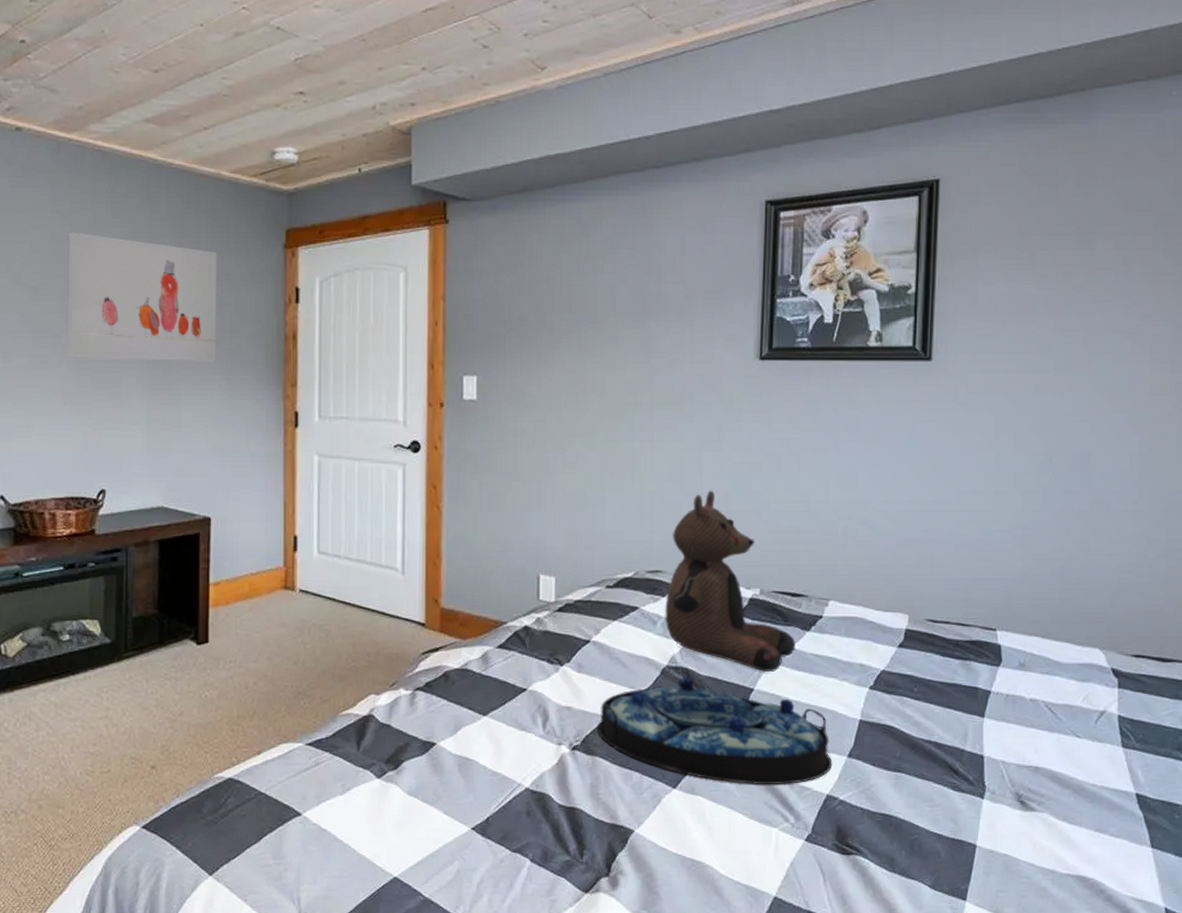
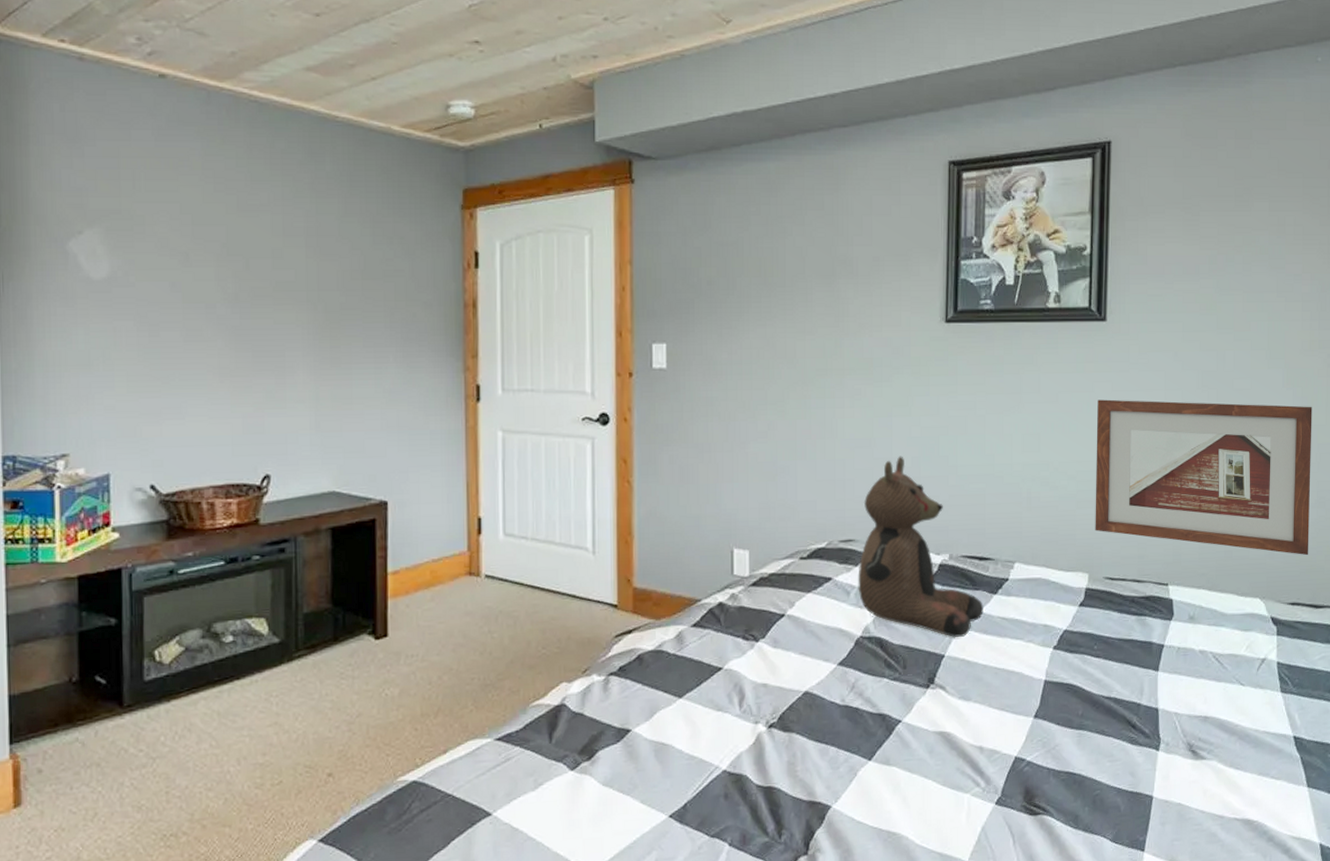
wall art: present [67,232,217,362] -> none [222,191,390,333]
serving tray: present [597,677,833,784] -> none [793,646,1020,752]
picture frame: none [916,439,1162,607] -> present [1095,399,1312,556]

